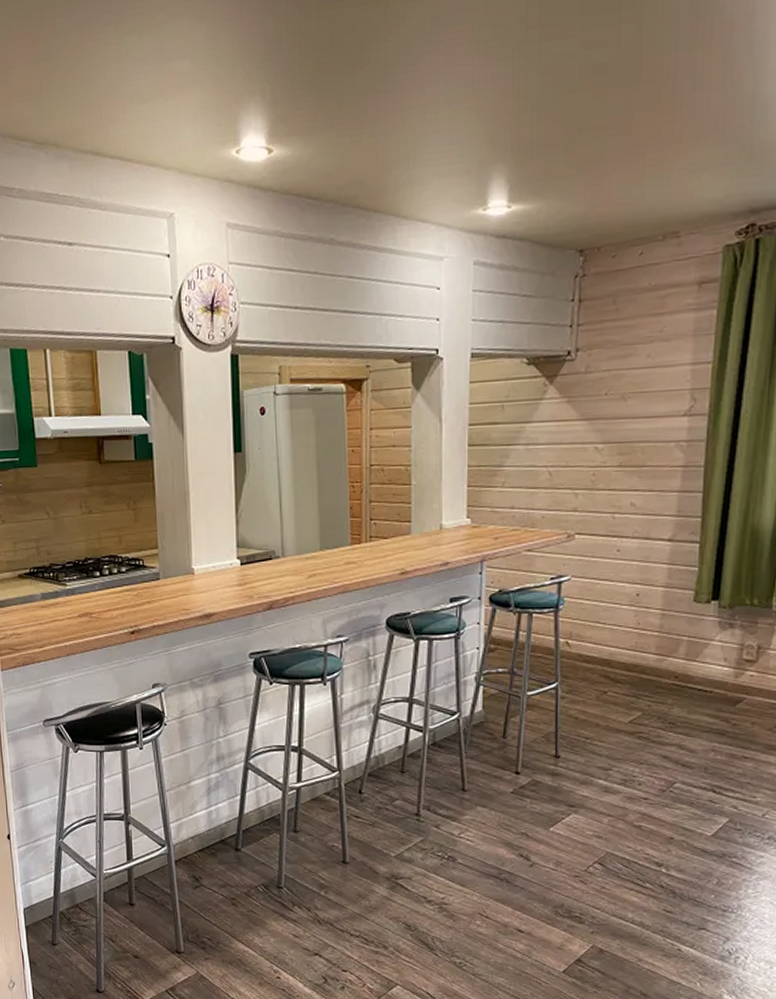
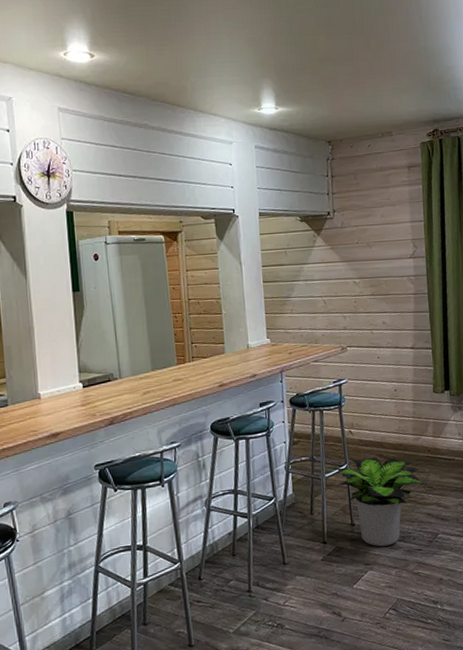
potted plant: none [541,677,672,788] -> present [336,457,430,547]

